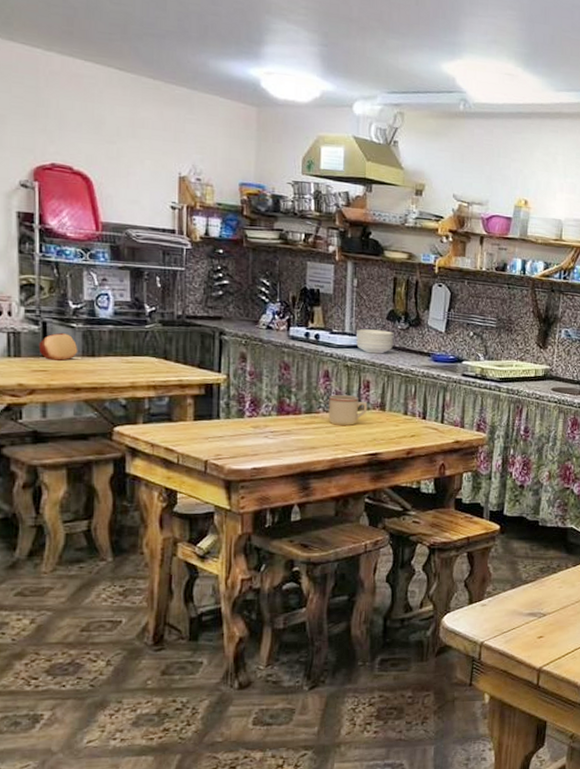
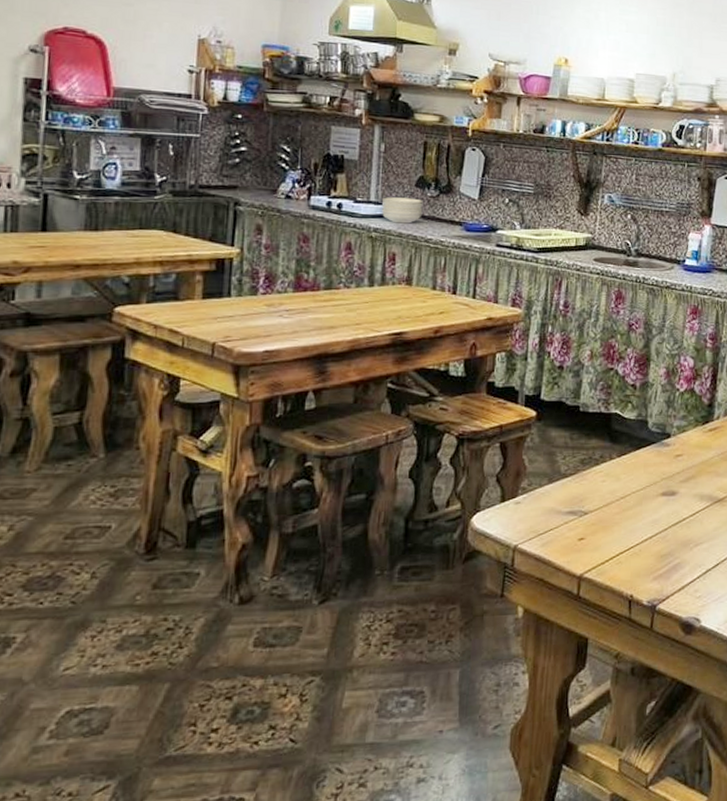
bread loaf: present [38,332,78,362] -> none [37,205,81,237]
mug: present [328,394,368,426] -> none [349,268,393,302]

